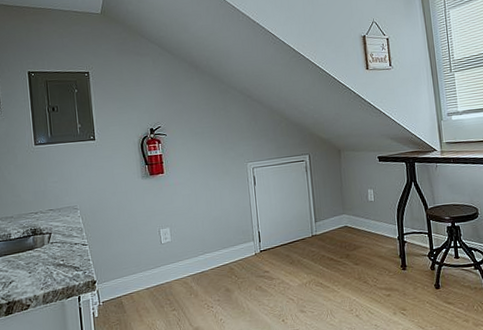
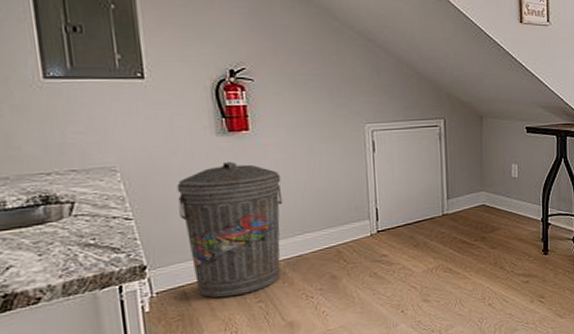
trash can: none [116,198,189,307] -> present [176,162,283,298]

